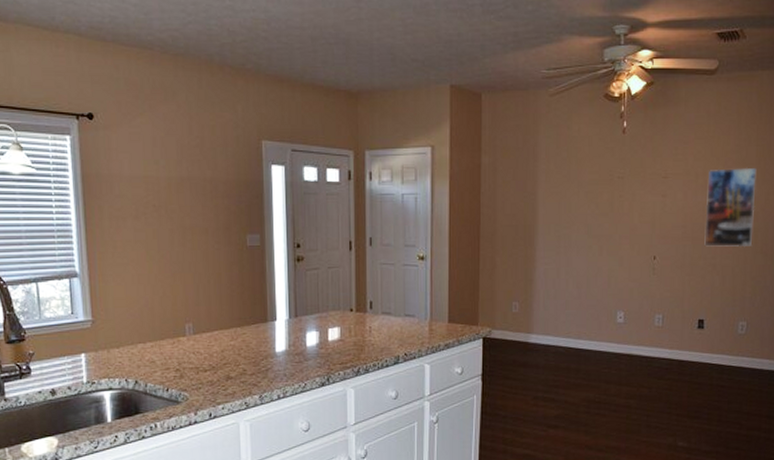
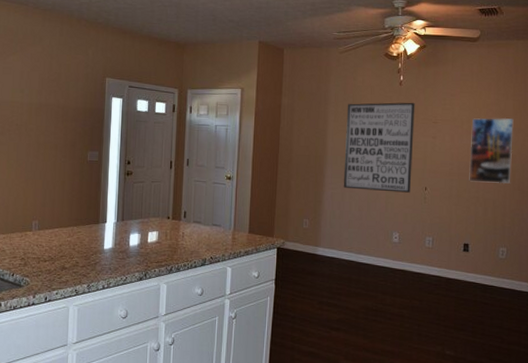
wall art: none [558,154,641,264] -> present [343,102,415,193]

